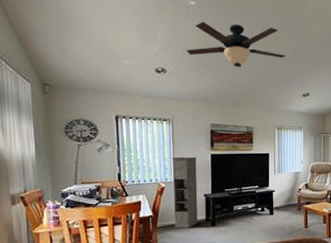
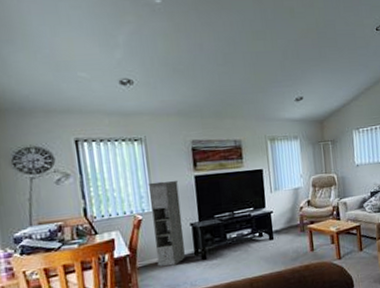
ceiling fan: present [186,22,286,68] -> none [155,22,273,73]

